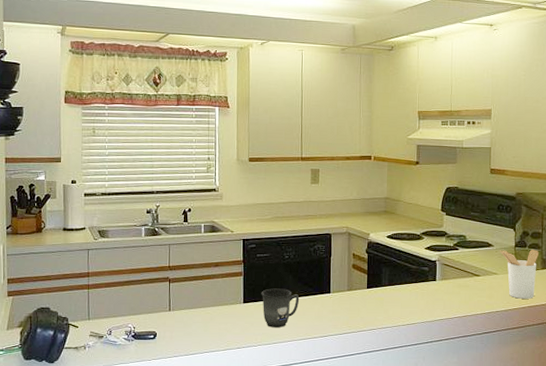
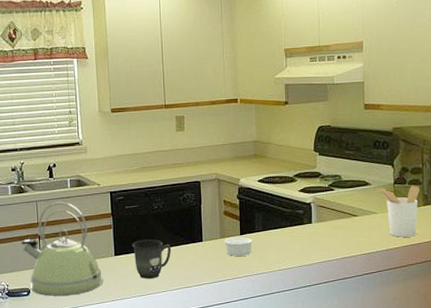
kettle: none [150,246,231,341] -> present [20,202,103,296]
ramekin: none [352,290,379,309] -> present [225,236,253,256]

